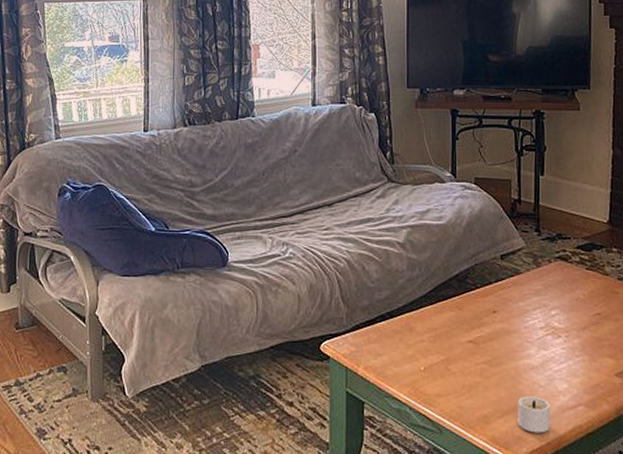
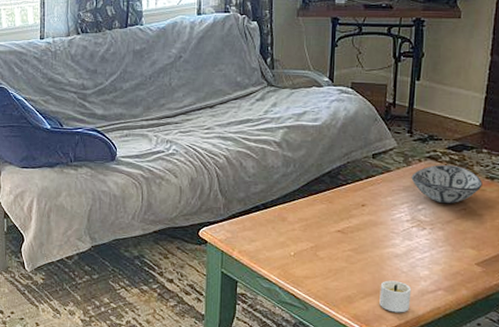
decorative bowl: none [542,266,615,309] -> present [411,165,483,204]

